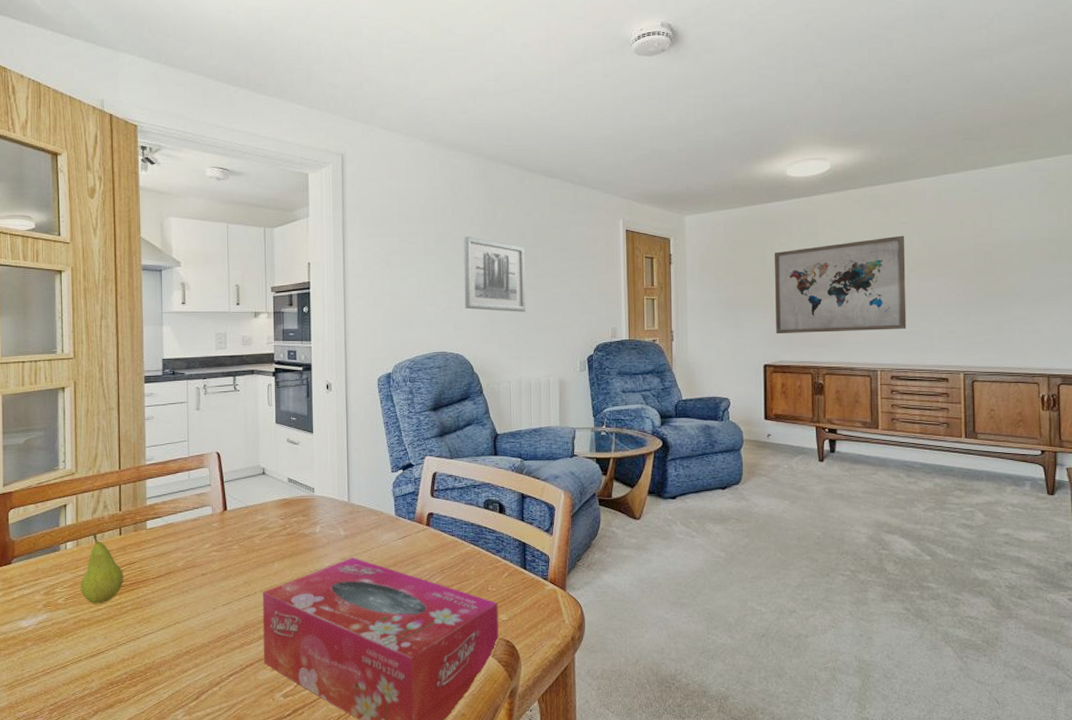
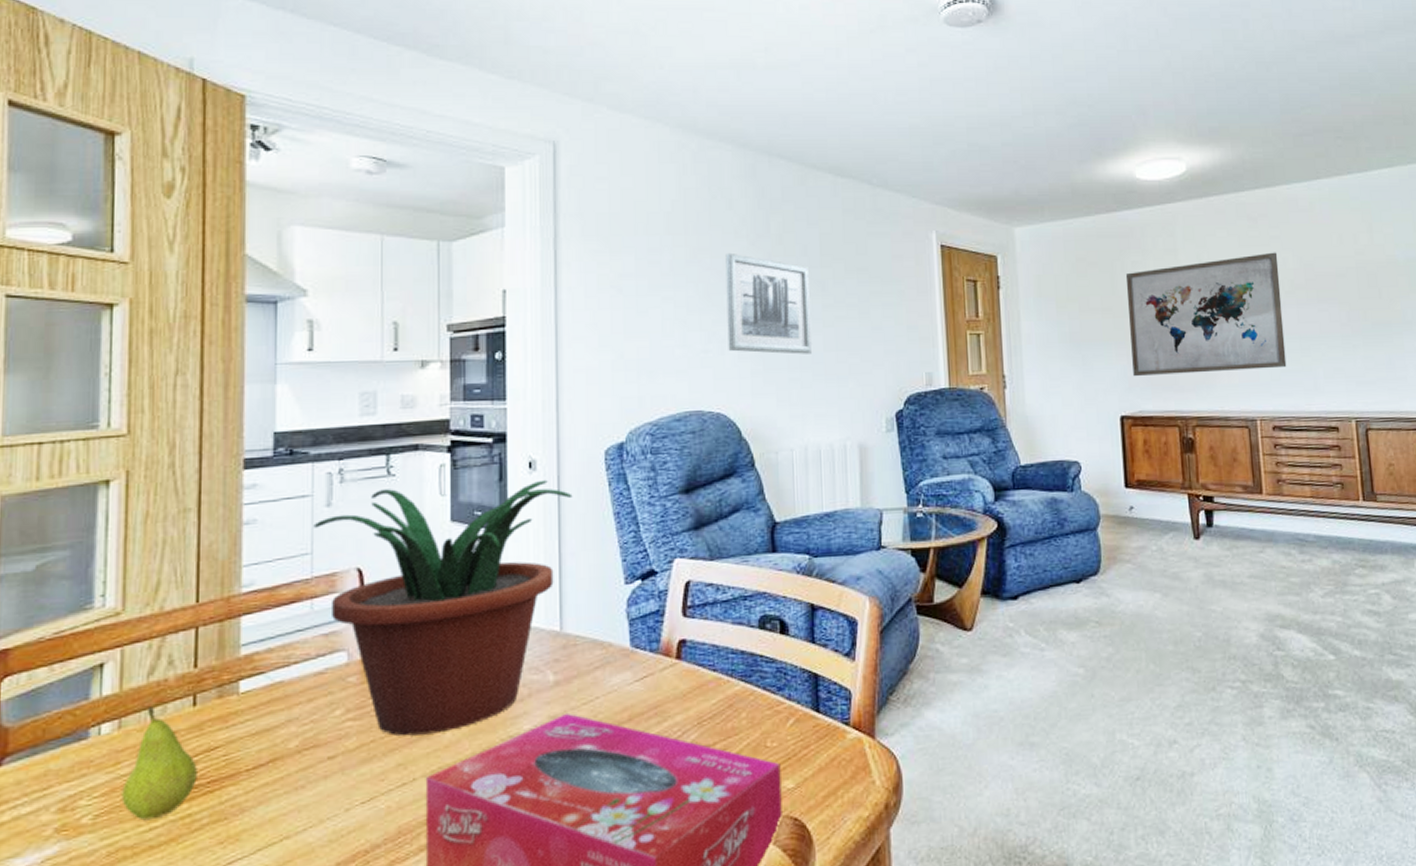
potted plant: none [189,397,356,564] -> present [313,479,573,737]

